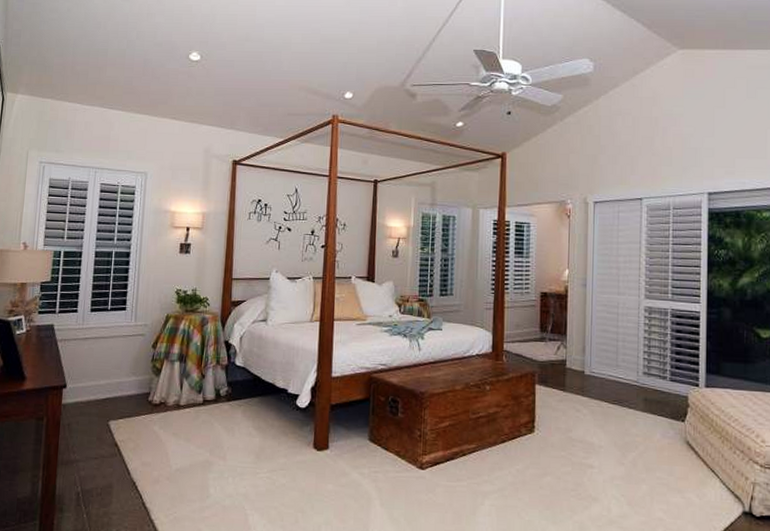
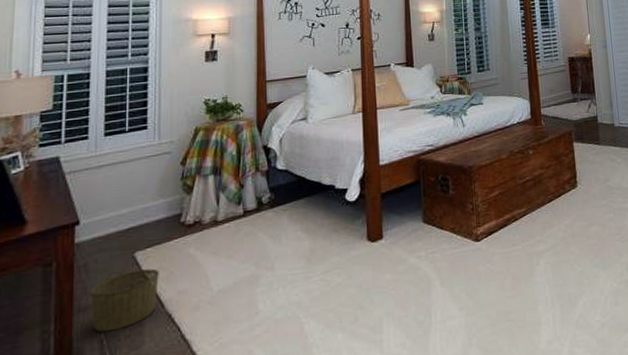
basket: none [71,433,128,487] -> present [89,268,159,333]

